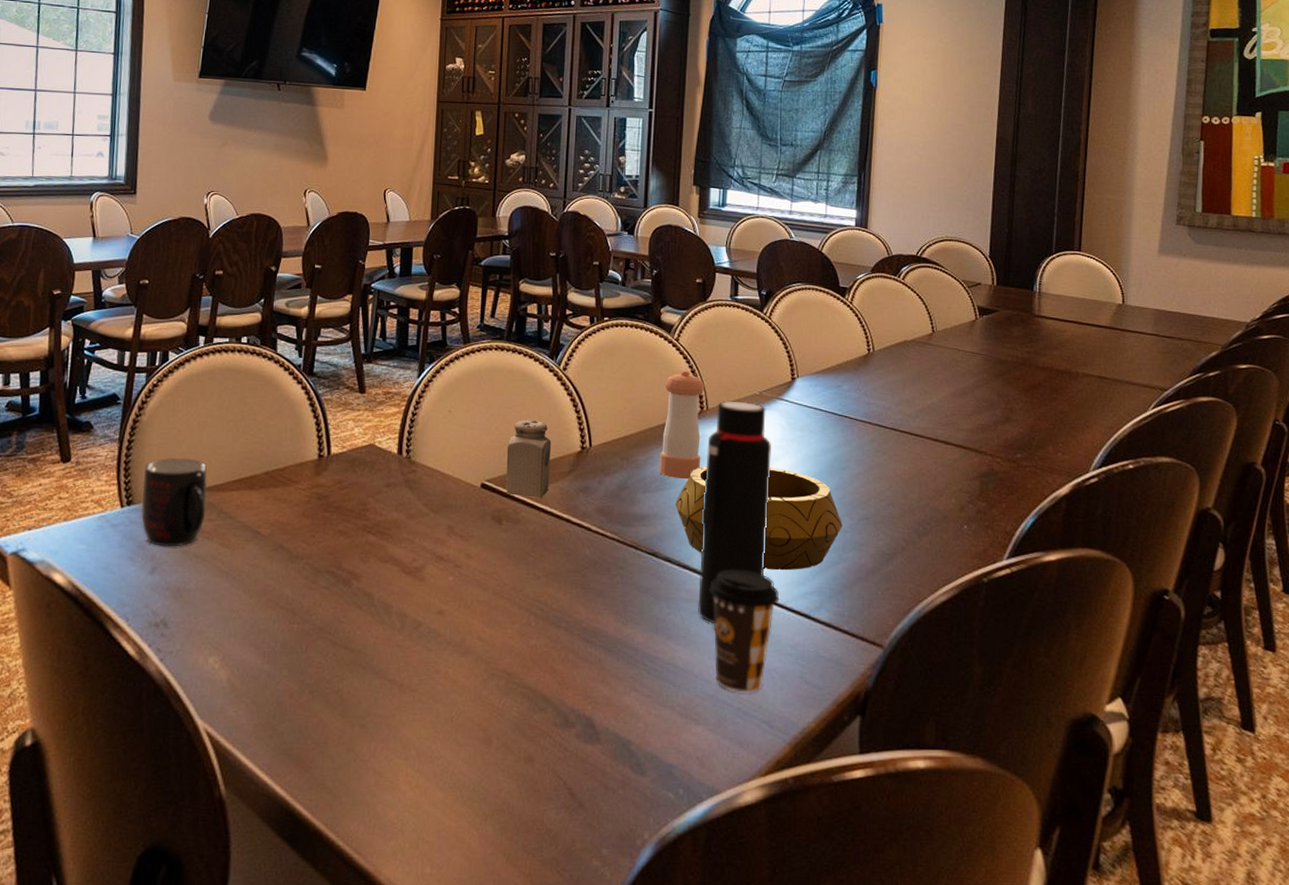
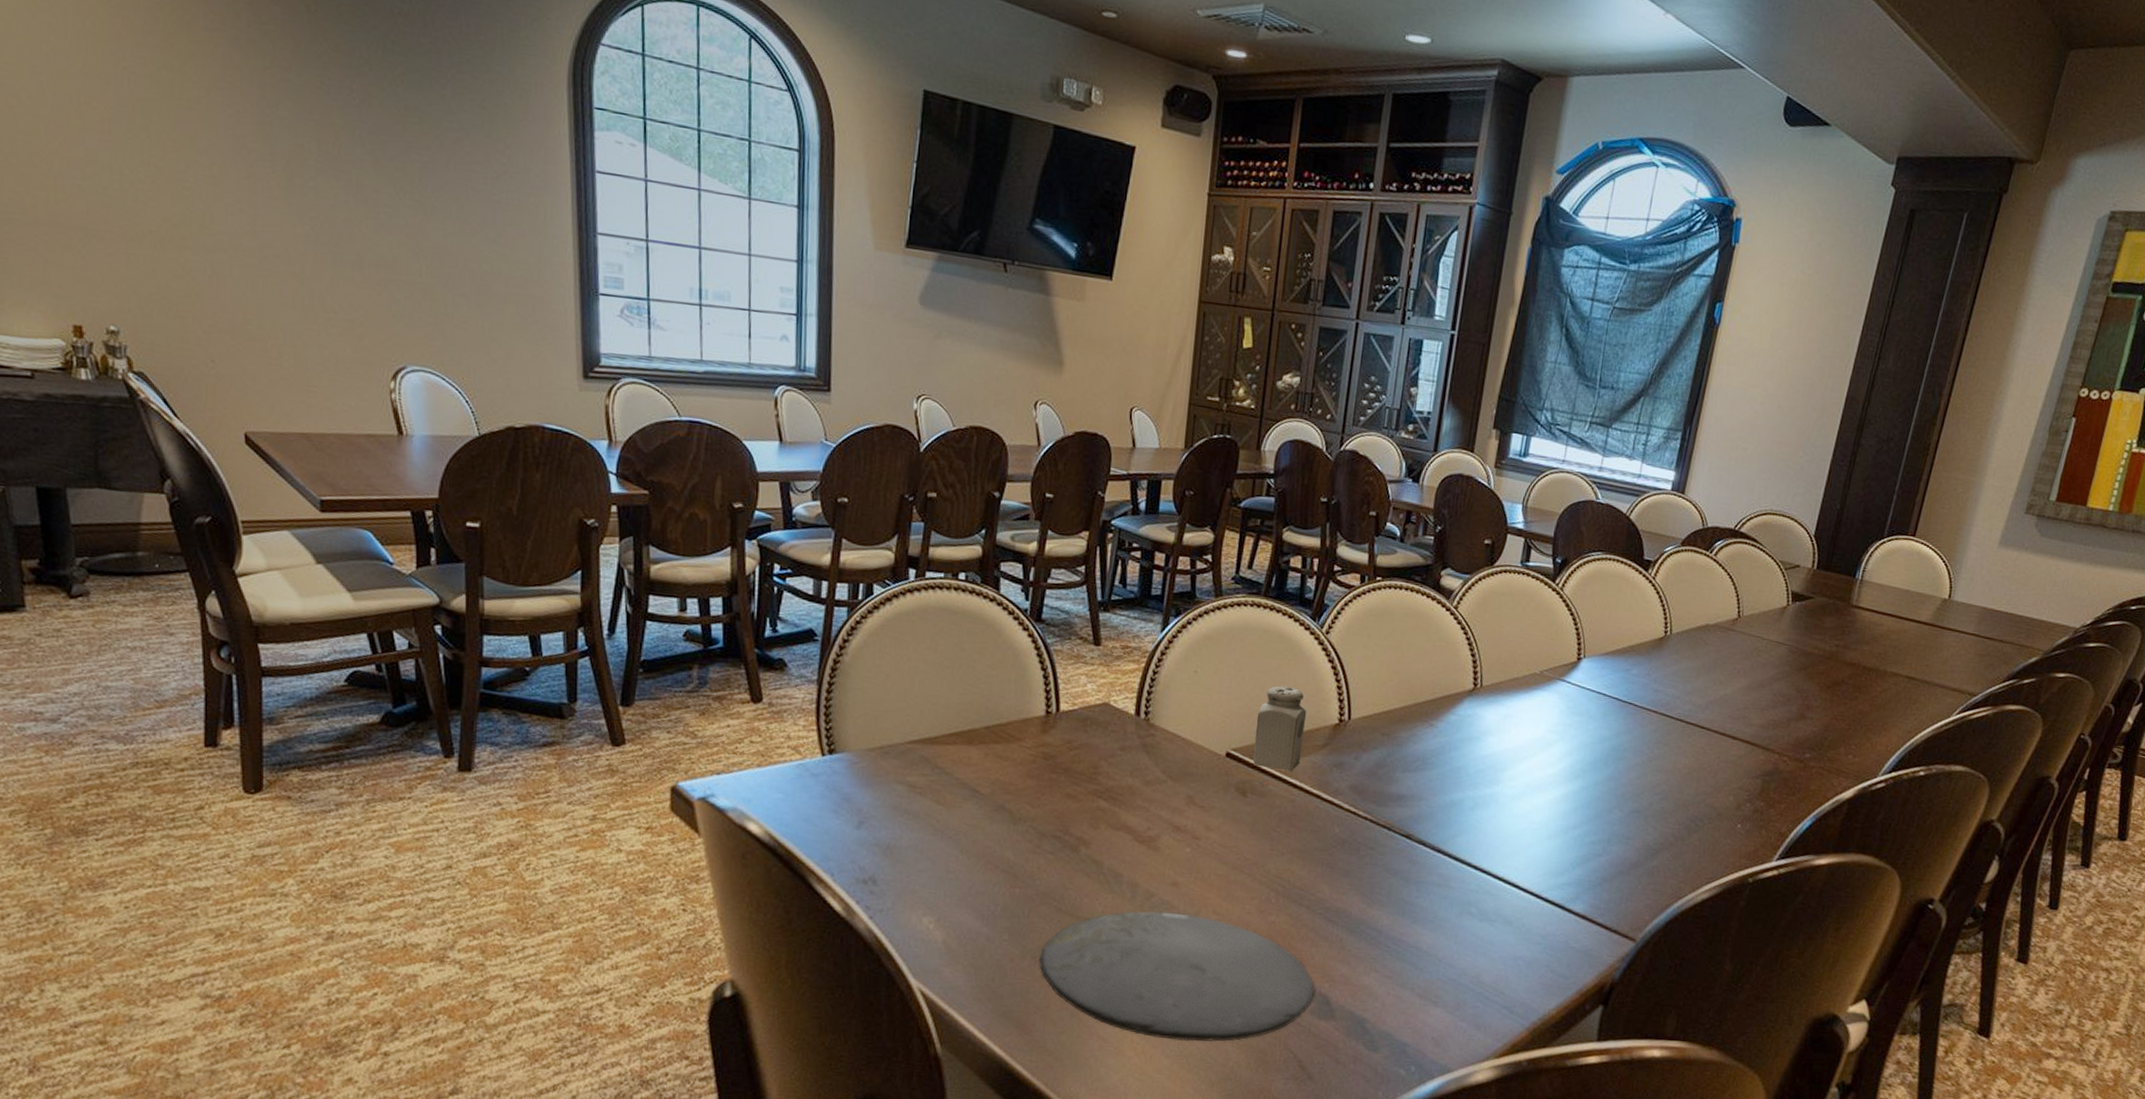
mug: present [141,457,208,548] -> none [844,704,920,802]
plate: none [316,640,578,773] -> present [1038,911,1315,1042]
pepper shaker: present [659,370,704,480] -> none [1421,642,1481,761]
decorative bowl: present [676,466,842,571] -> none [1436,747,1611,861]
water bottle: present [698,400,771,623] -> none [1448,678,1546,909]
coffee cup: present [709,570,780,693] -> none [1459,856,1535,979]

